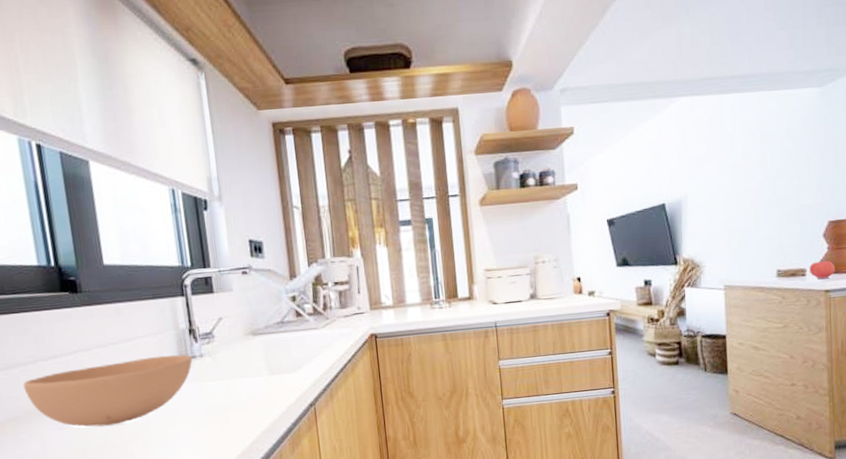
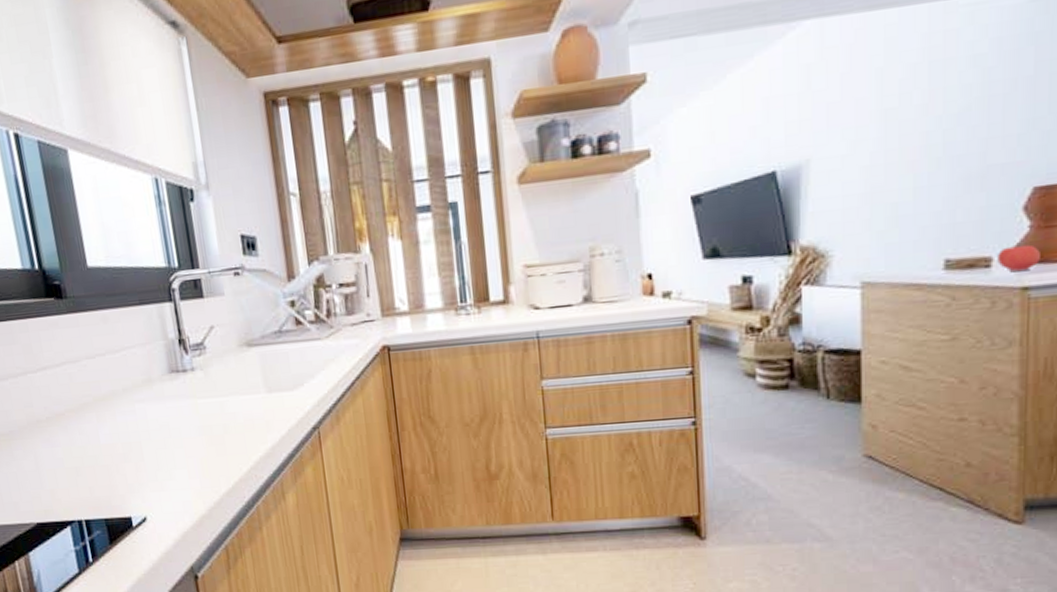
bowl: present [23,354,193,427] -> none [14,367,184,446]

